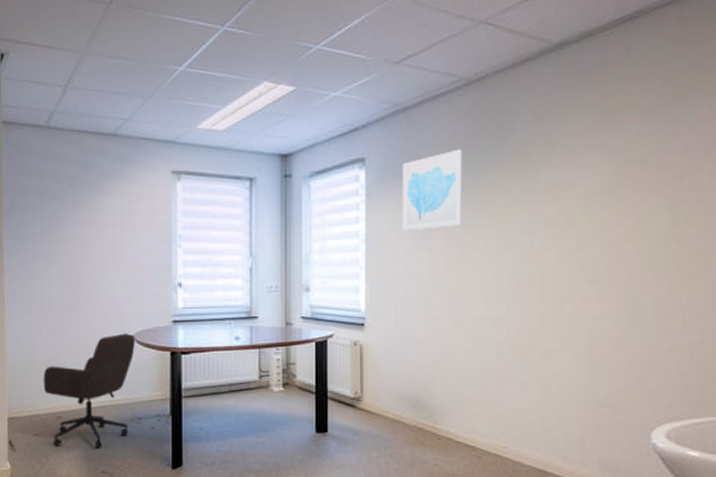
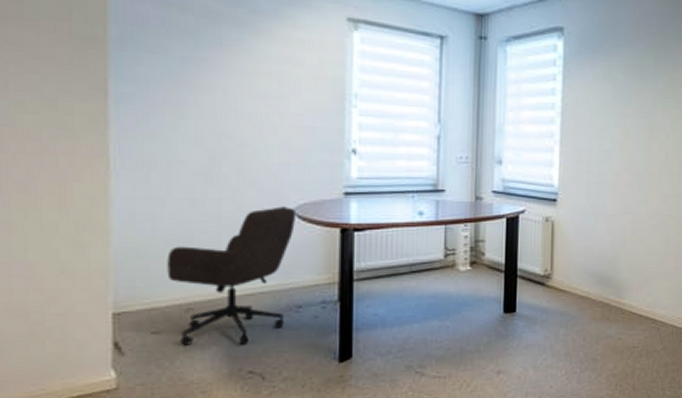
wall art: present [402,149,462,232] -> none [598,28,655,107]

